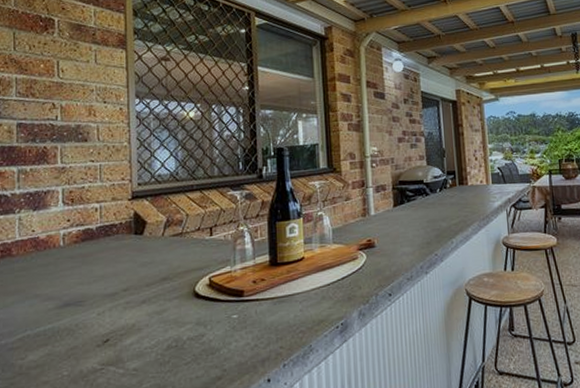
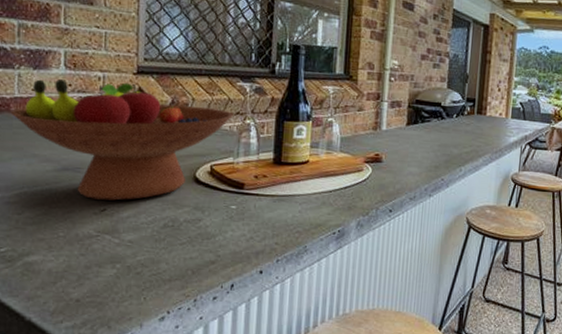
fruit bowl: none [12,209,226,331] -> present [10,79,233,201]

